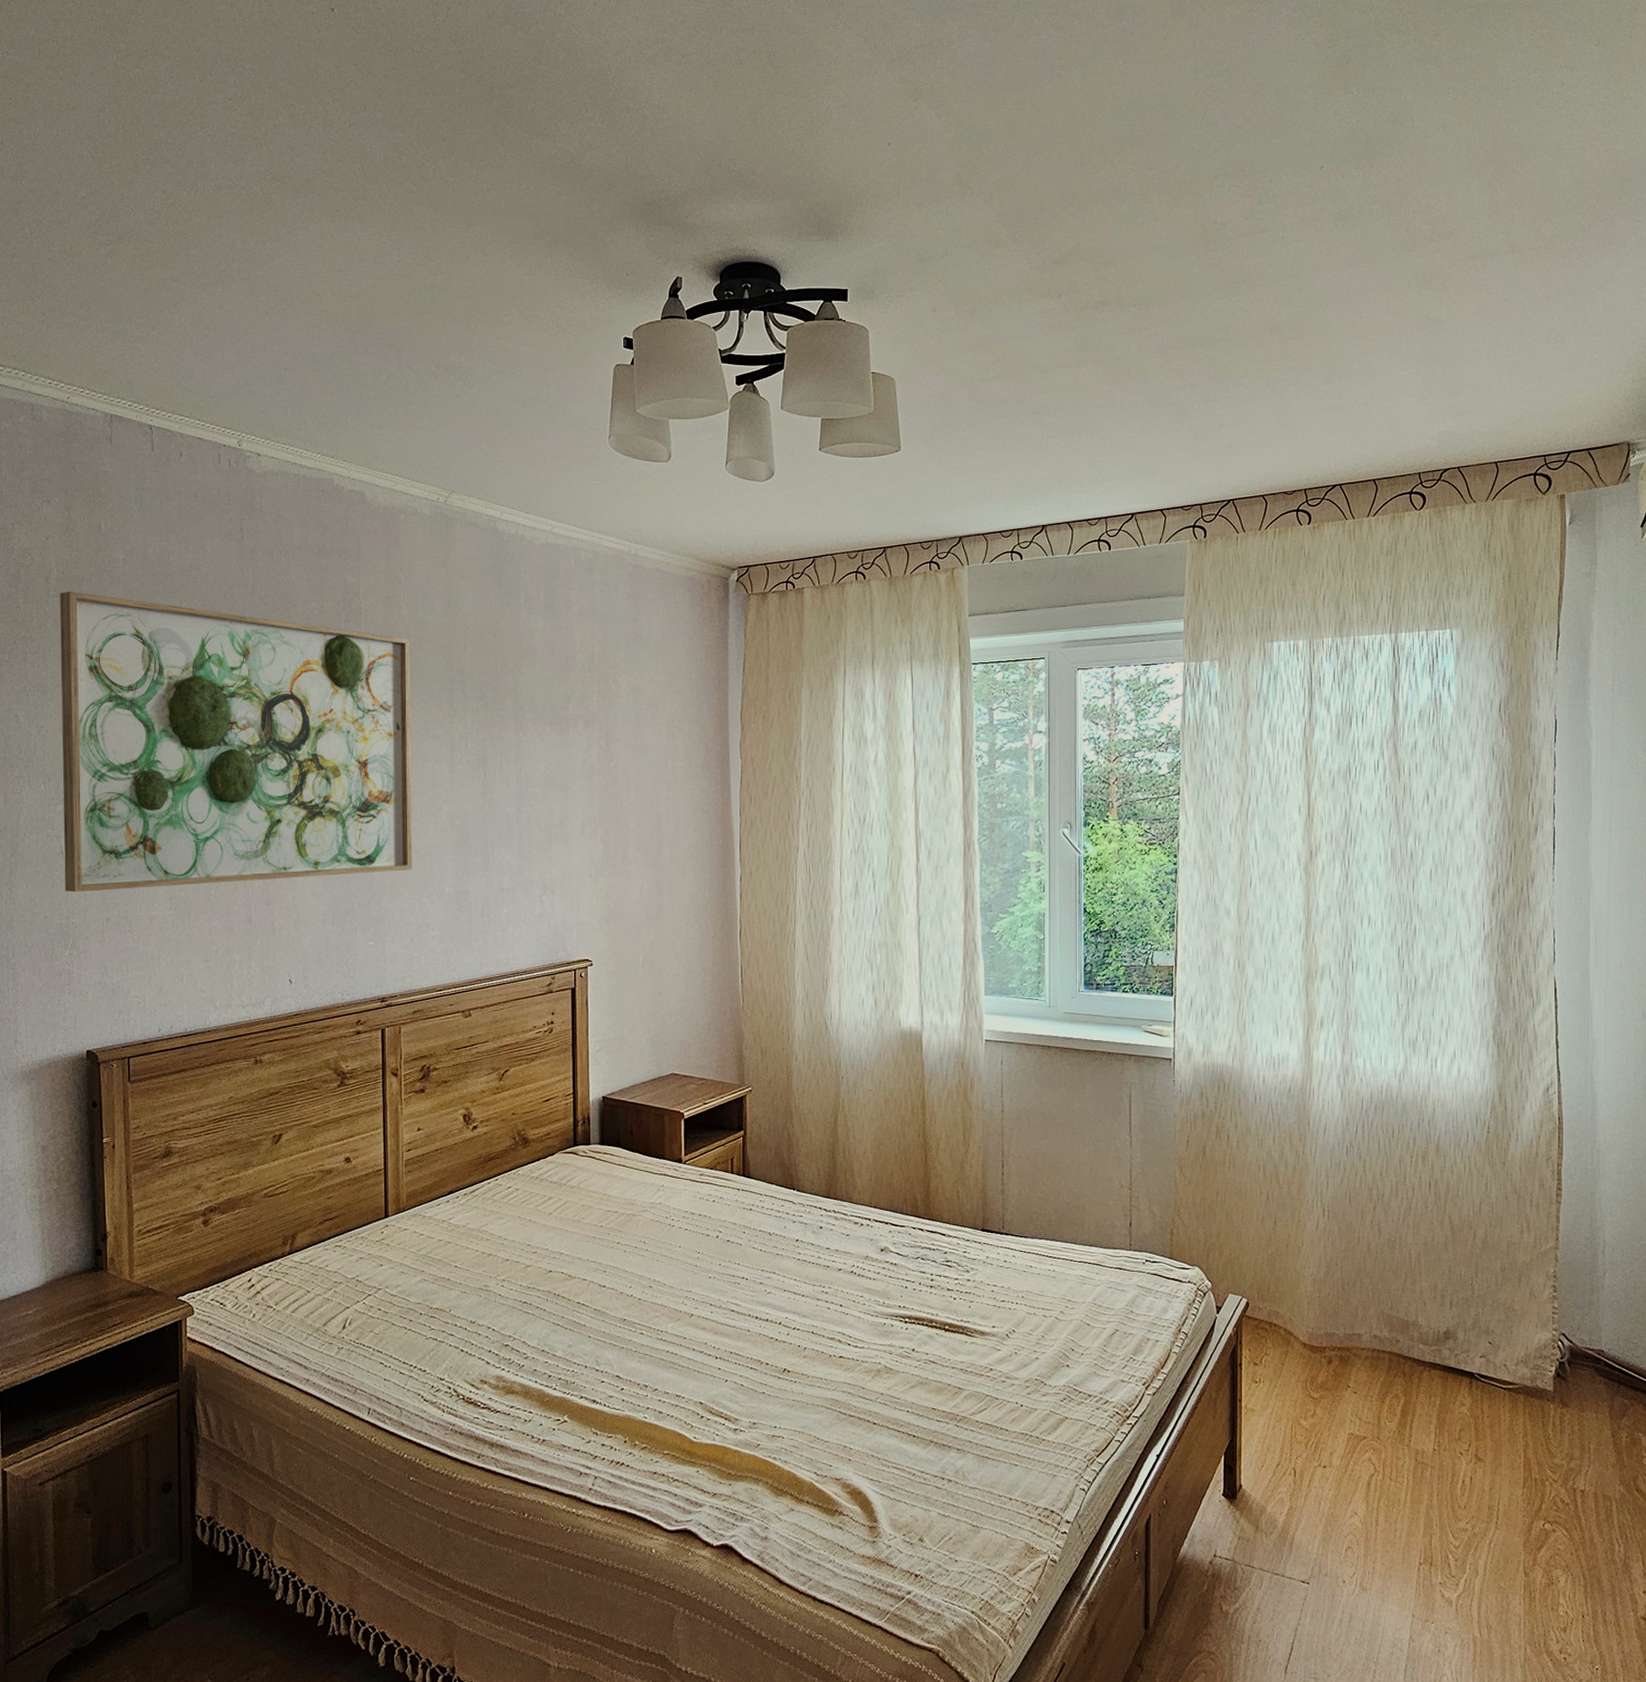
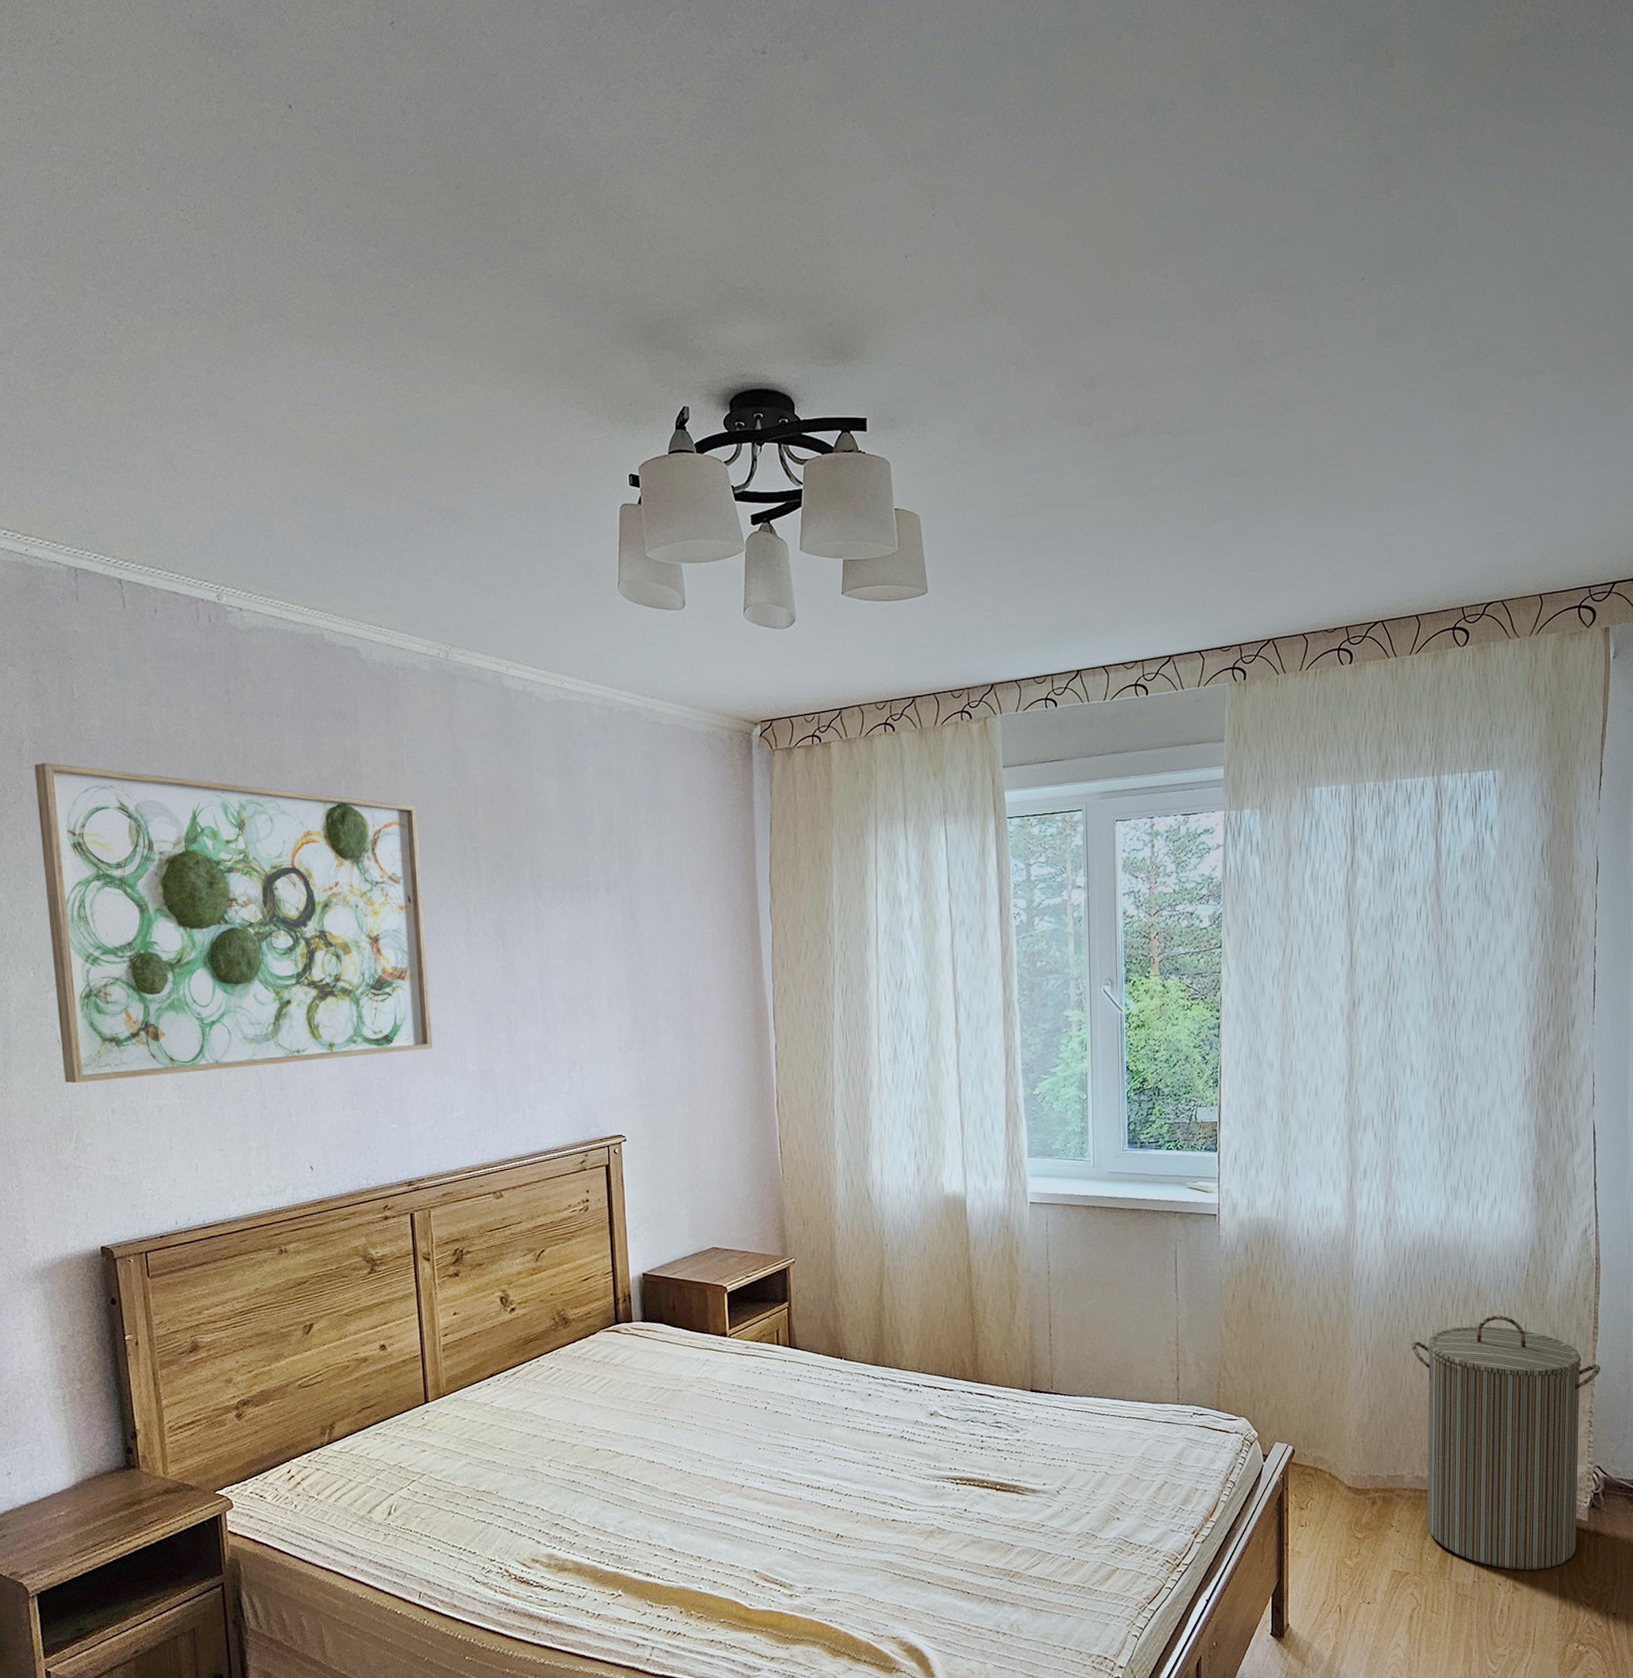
laundry hamper: none [1369,1172,1565,1440] -> present [1412,1315,1601,1570]

